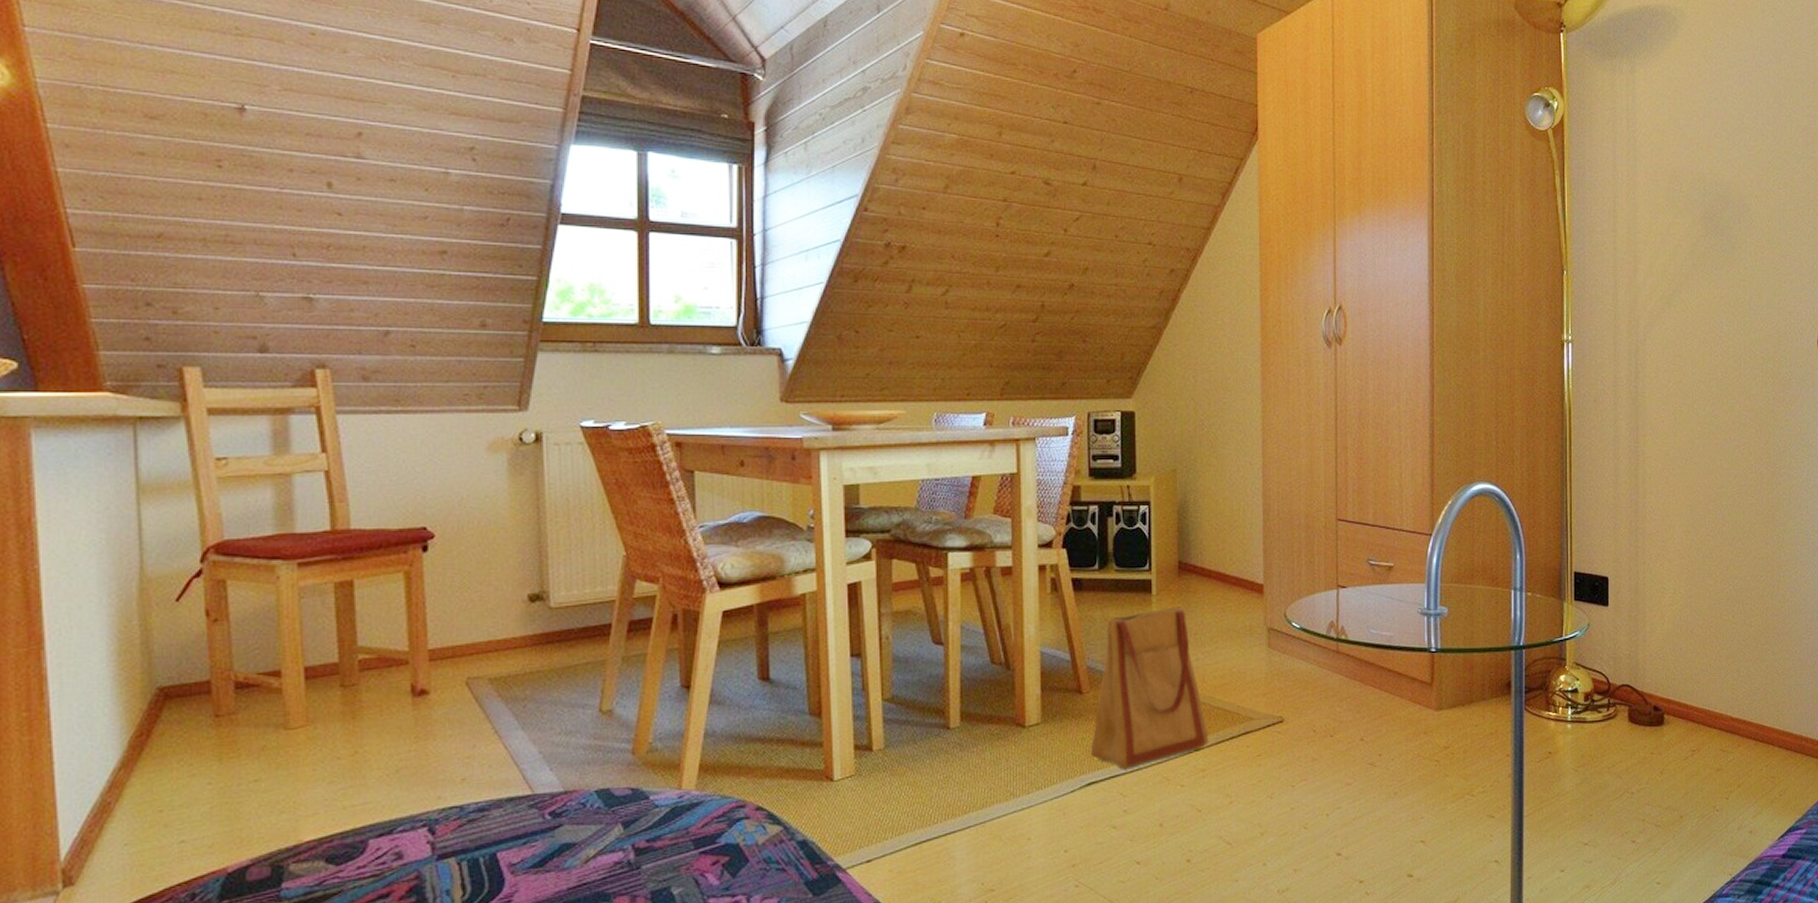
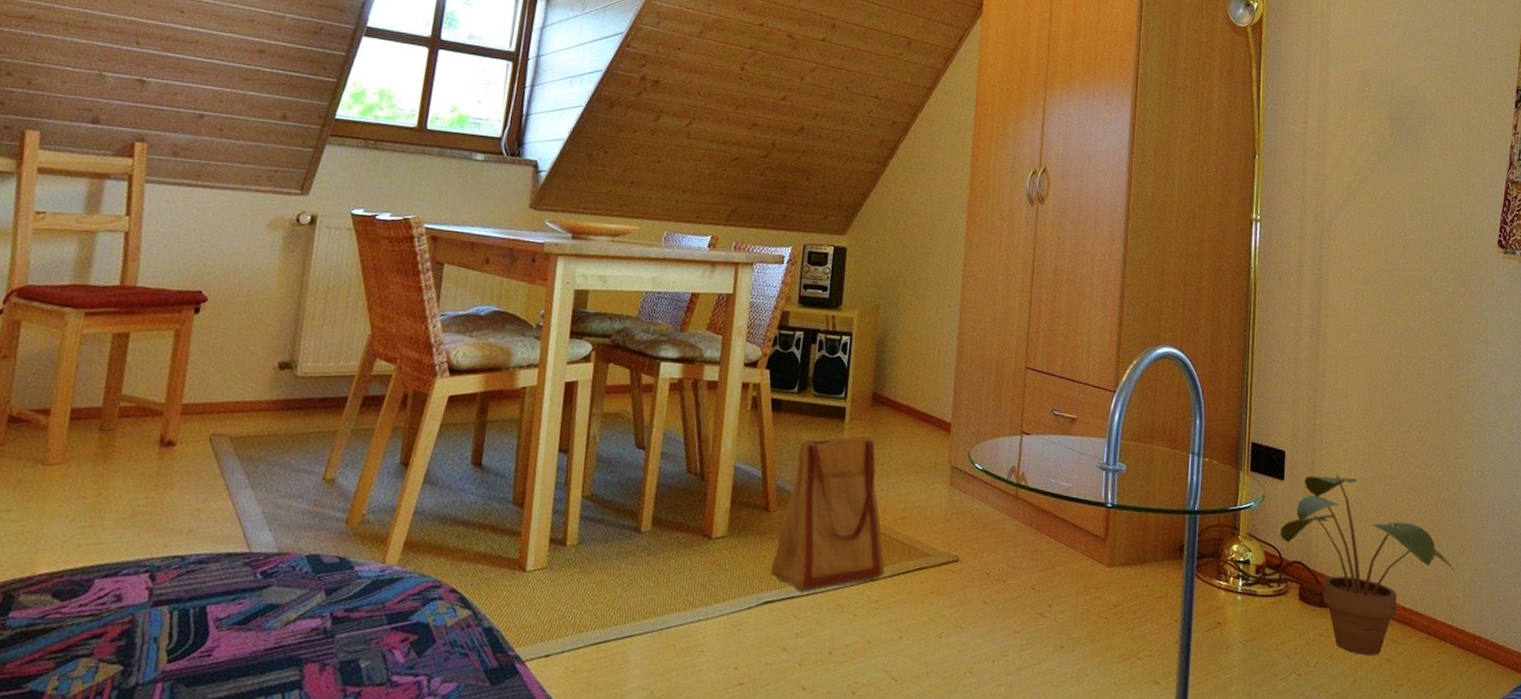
potted plant: none [1607,595,1780,767] -> present [1280,475,1454,655]

